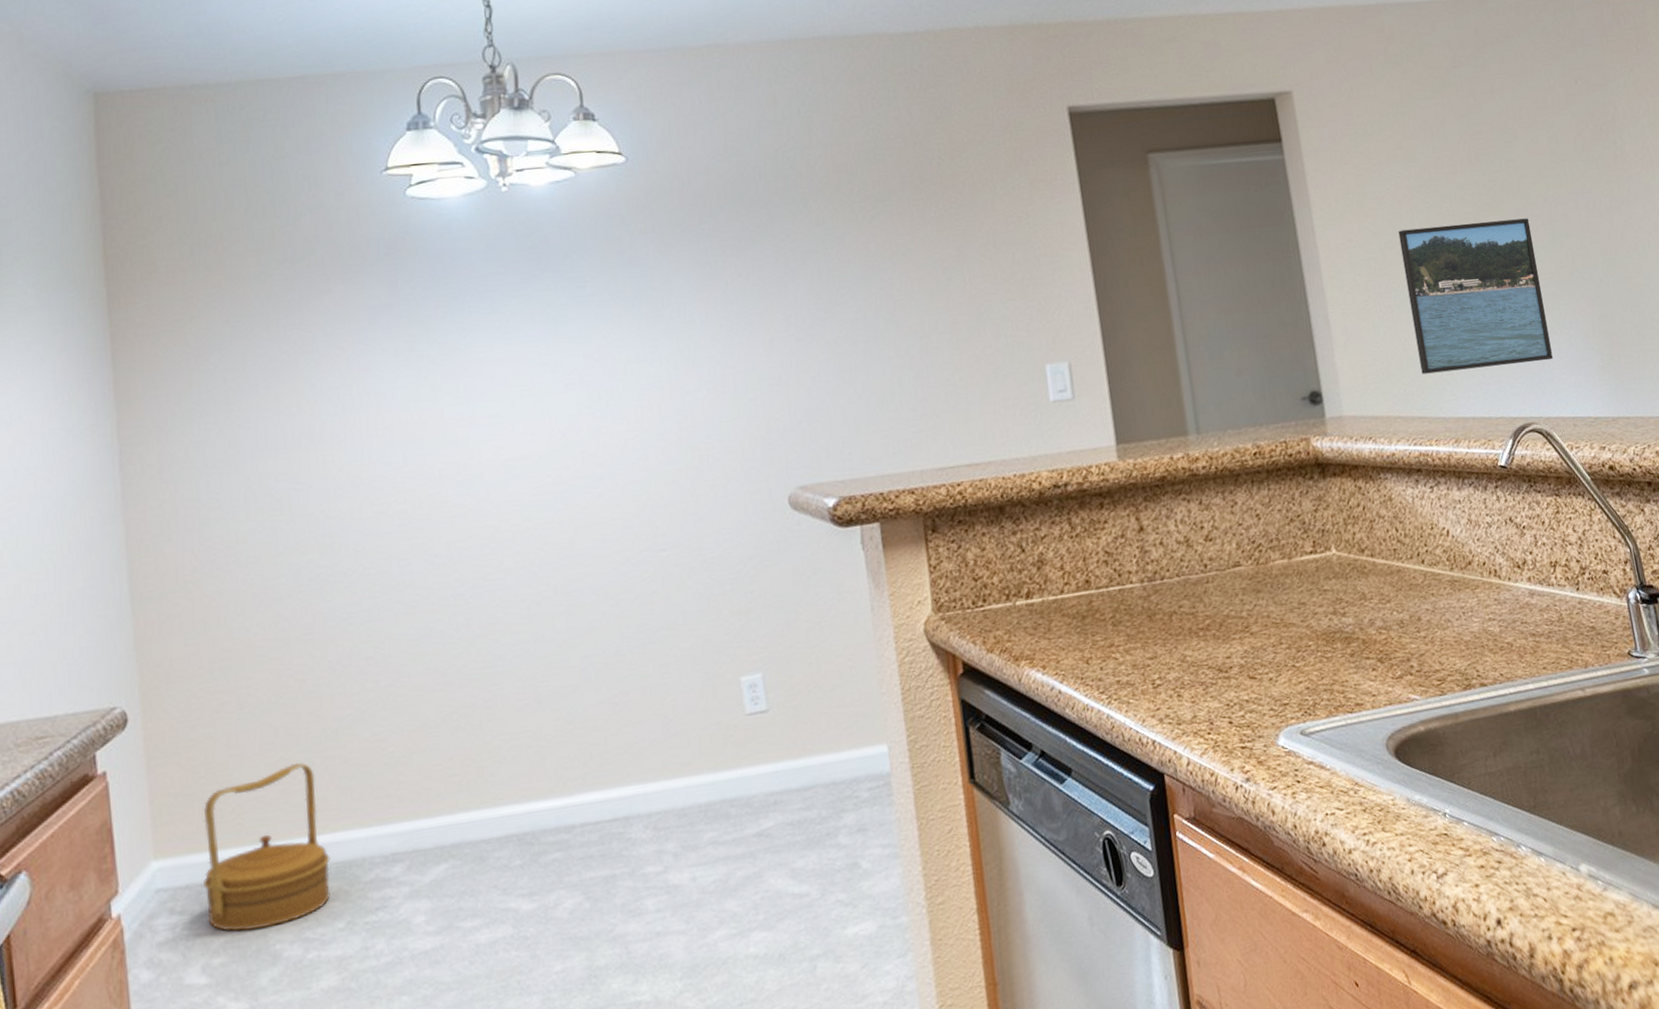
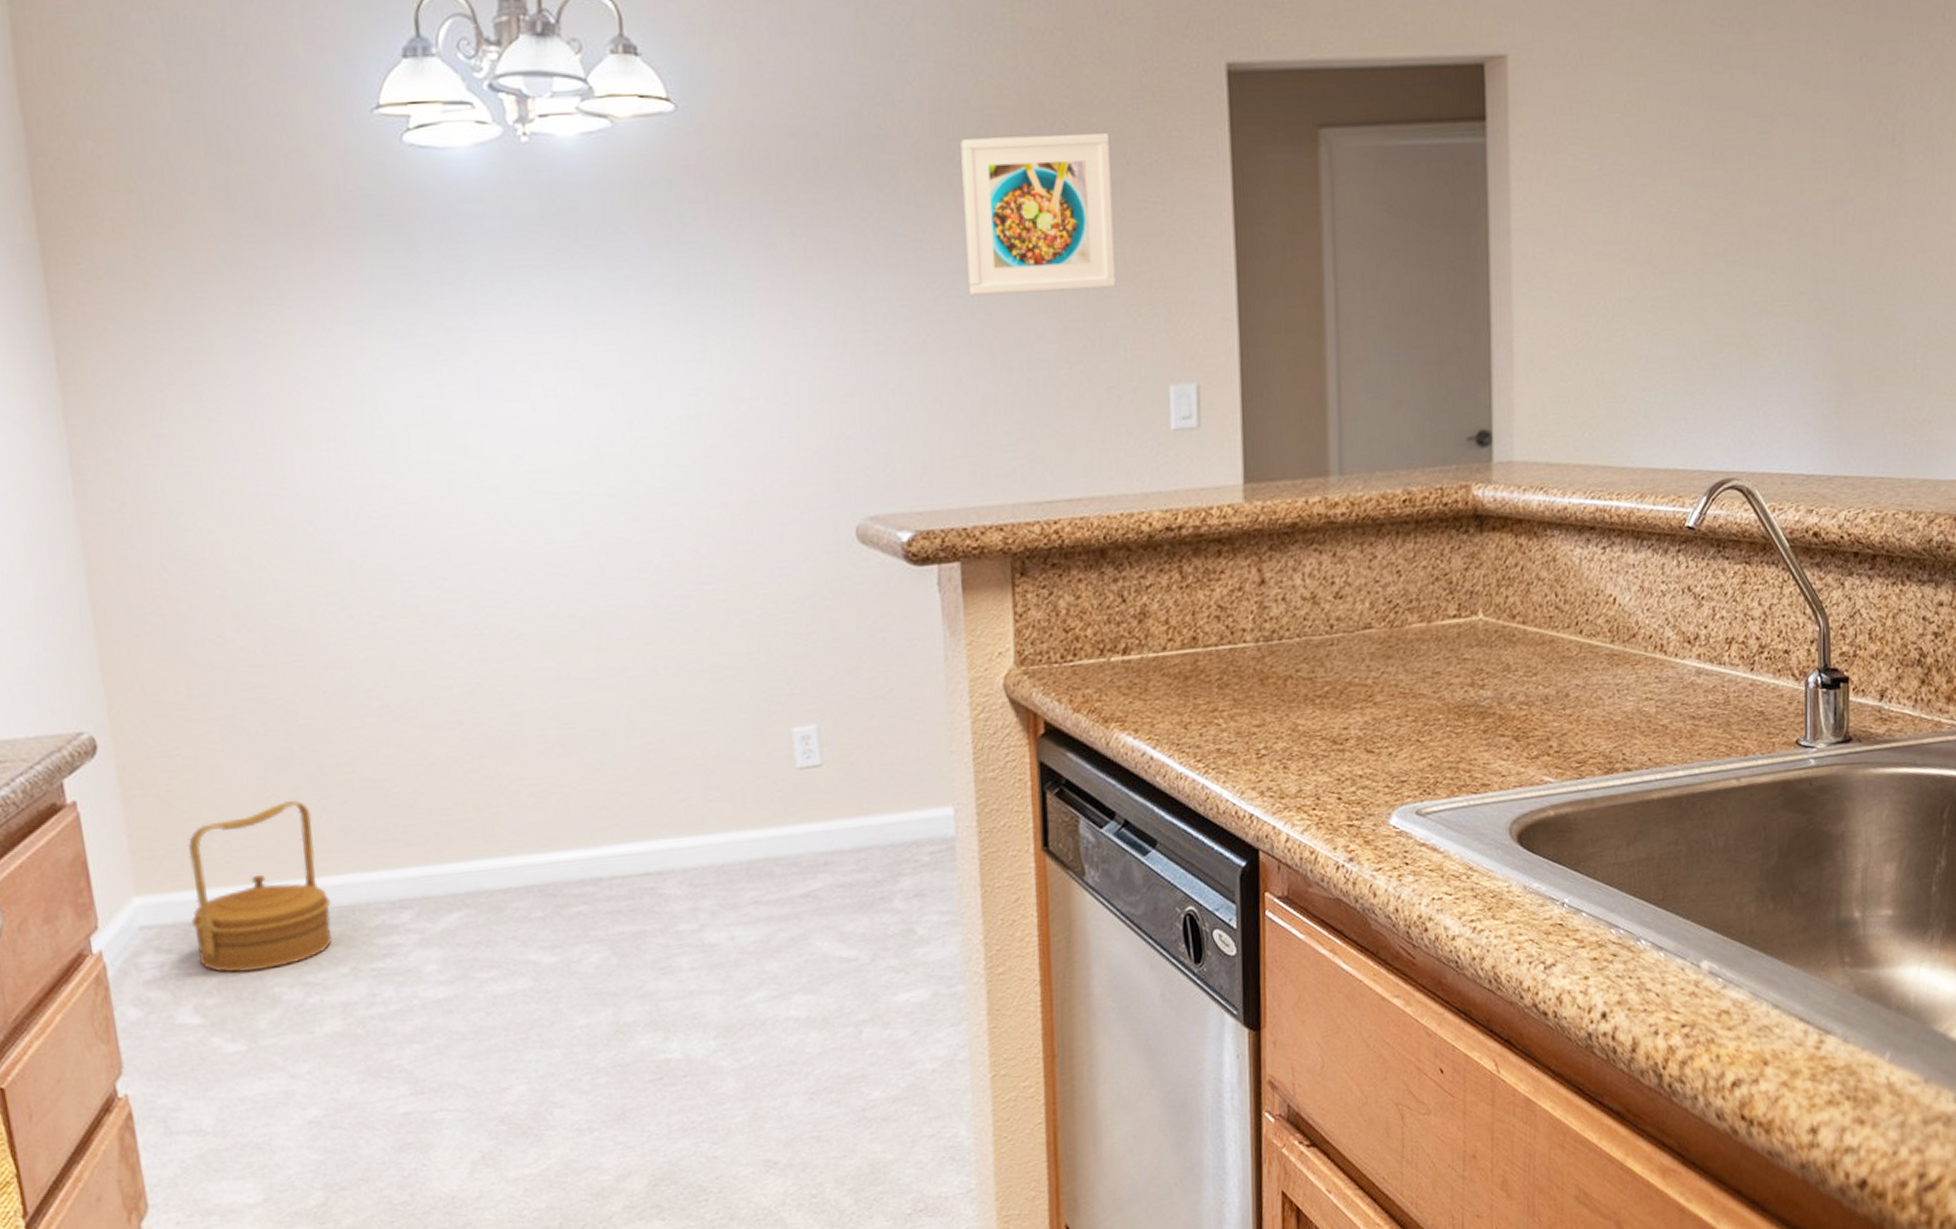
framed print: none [858,165,994,299] -> present [960,133,1116,297]
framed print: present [1398,218,1553,375] -> none [1611,230,1772,416]

